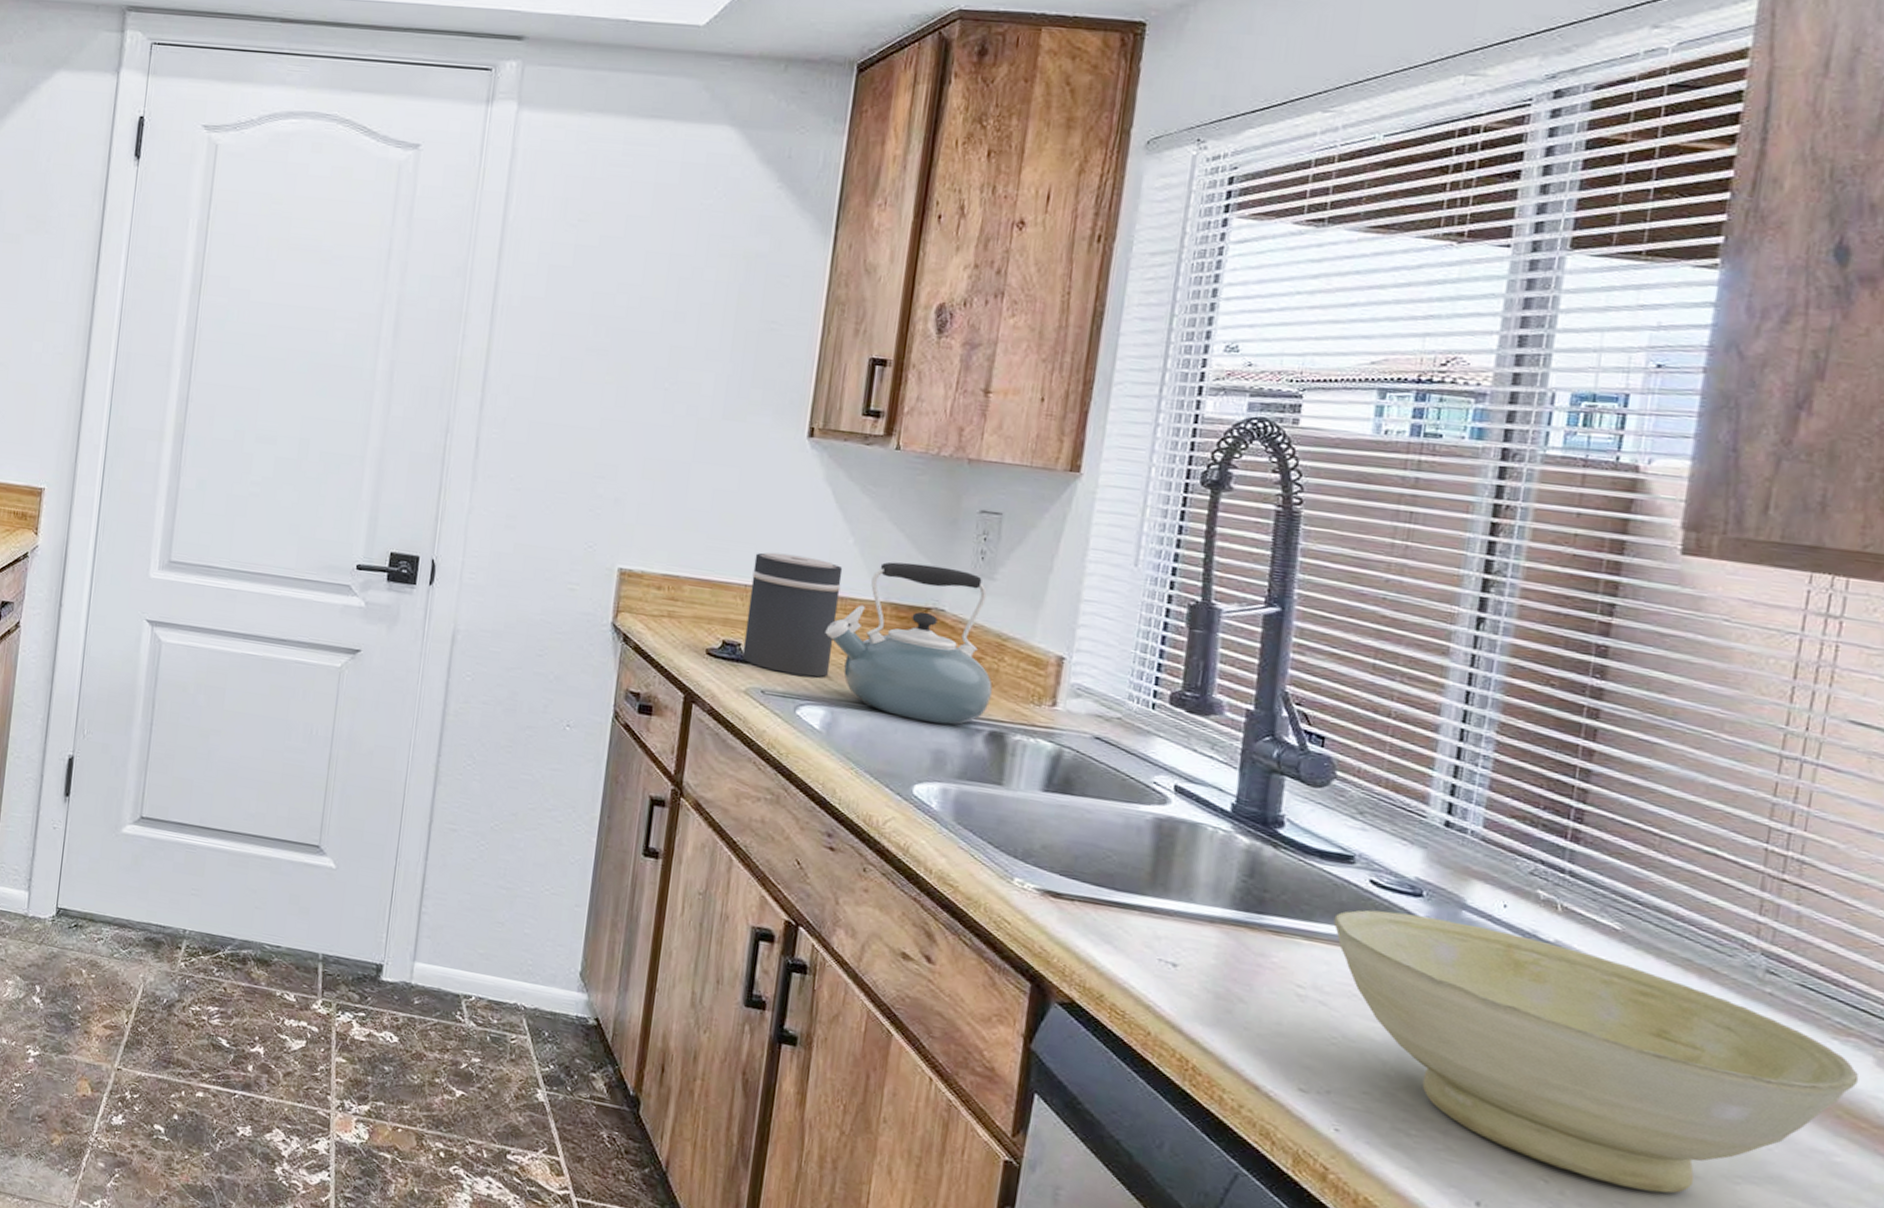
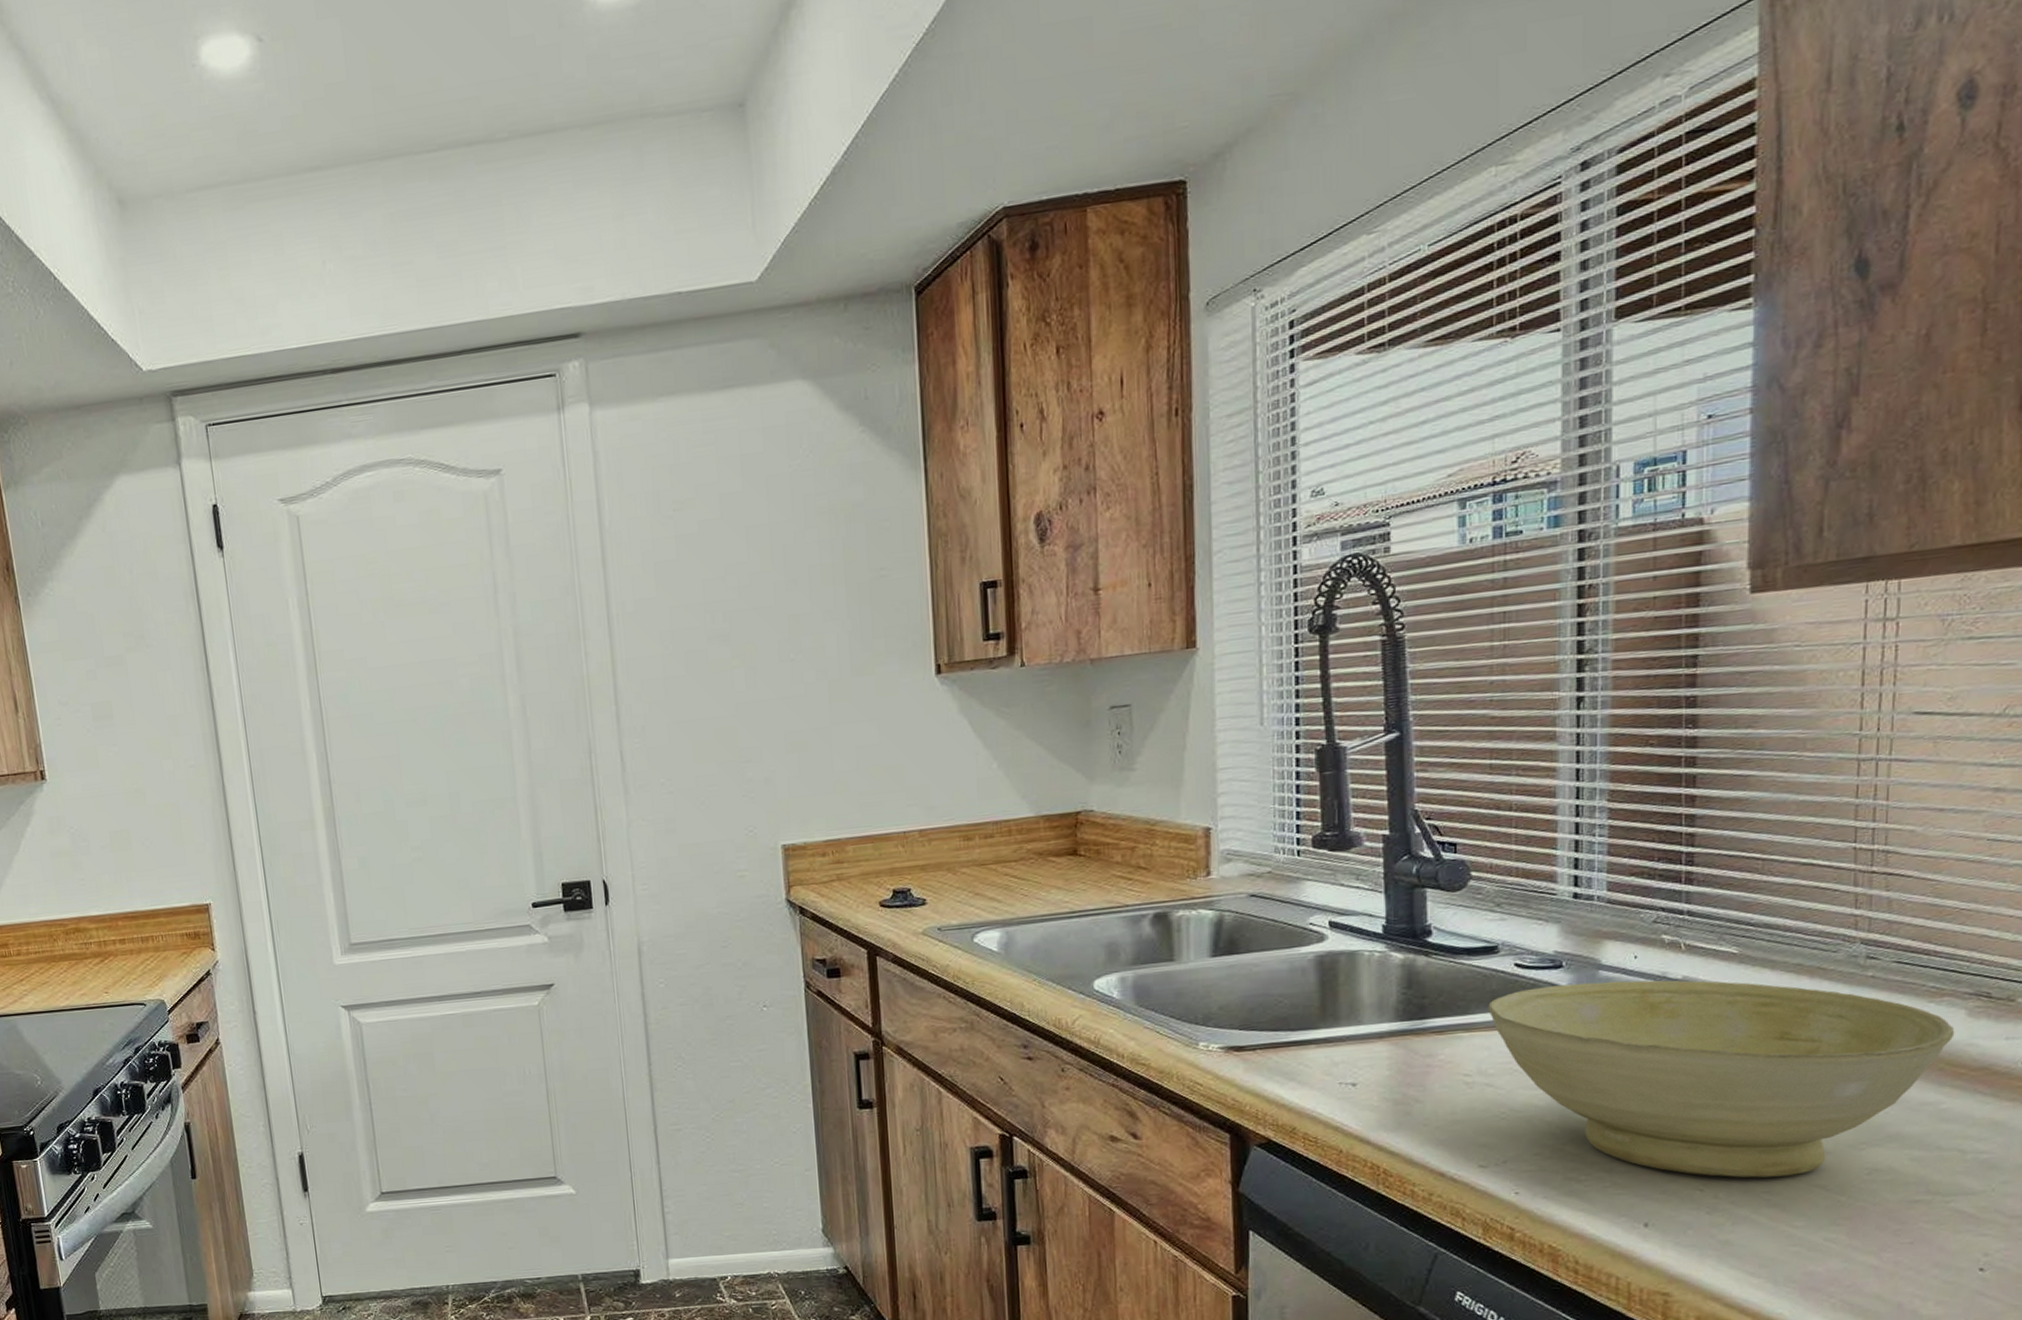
cylinder: present [742,552,843,678] -> none [908,790,998,907]
kettle: present [825,562,993,725] -> none [986,768,1151,921]

